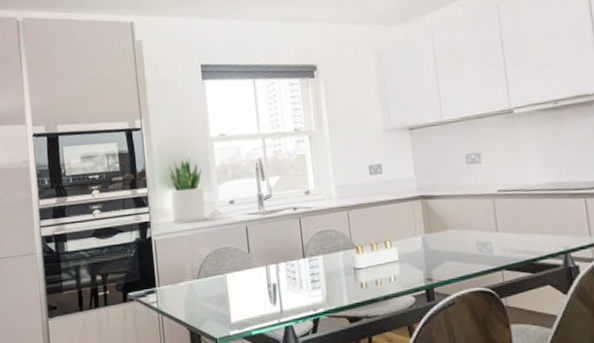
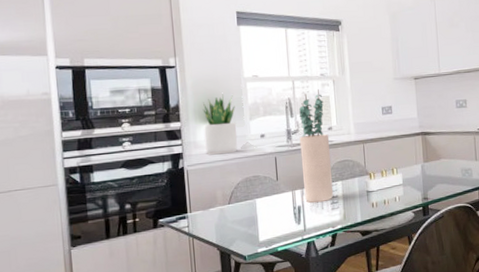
vase: none [271,147,314,281] -> present [299,89,334,203]

